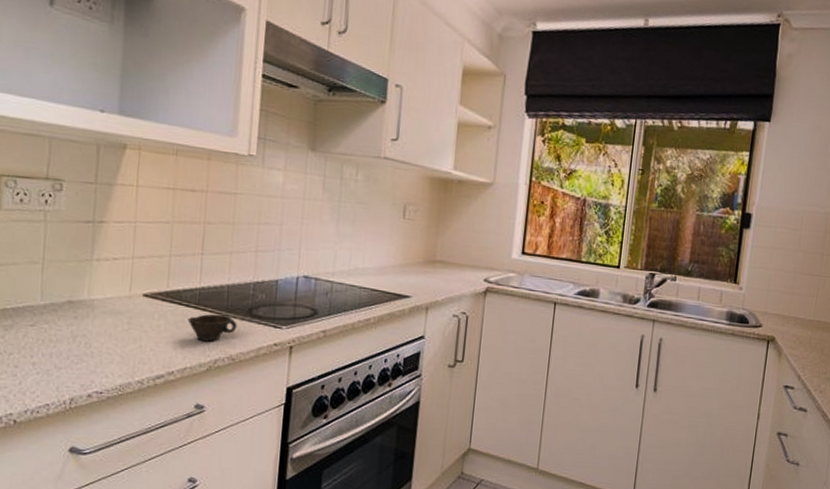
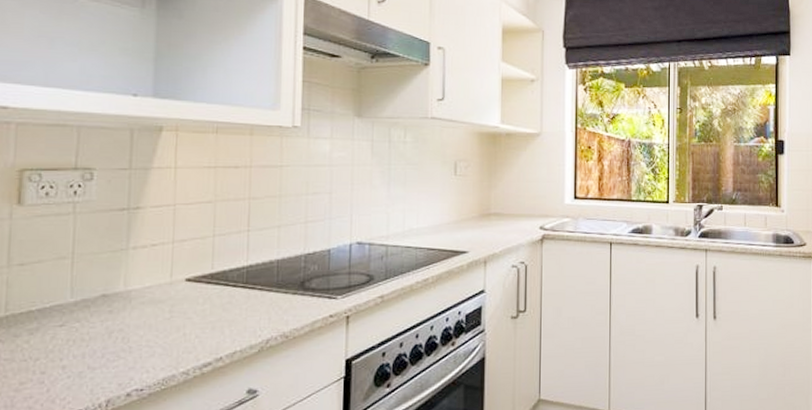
cup: present [187,313,238,342] -> none [235,291,290,322]

